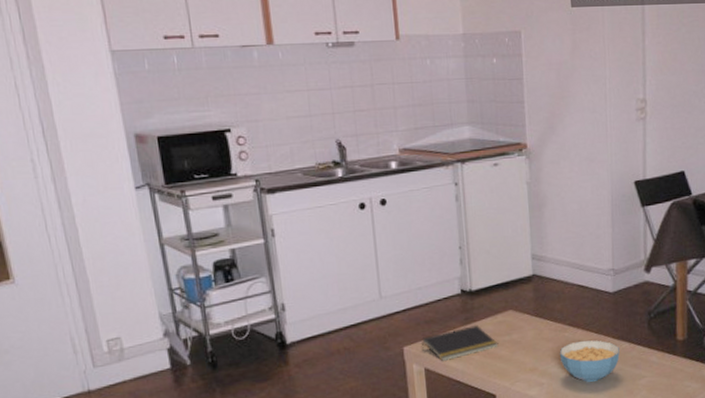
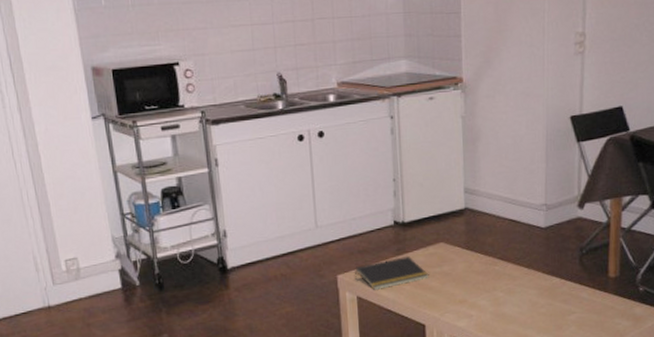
cereal bowl: present [559,340,620,382] -> none [489,274,550,316]

